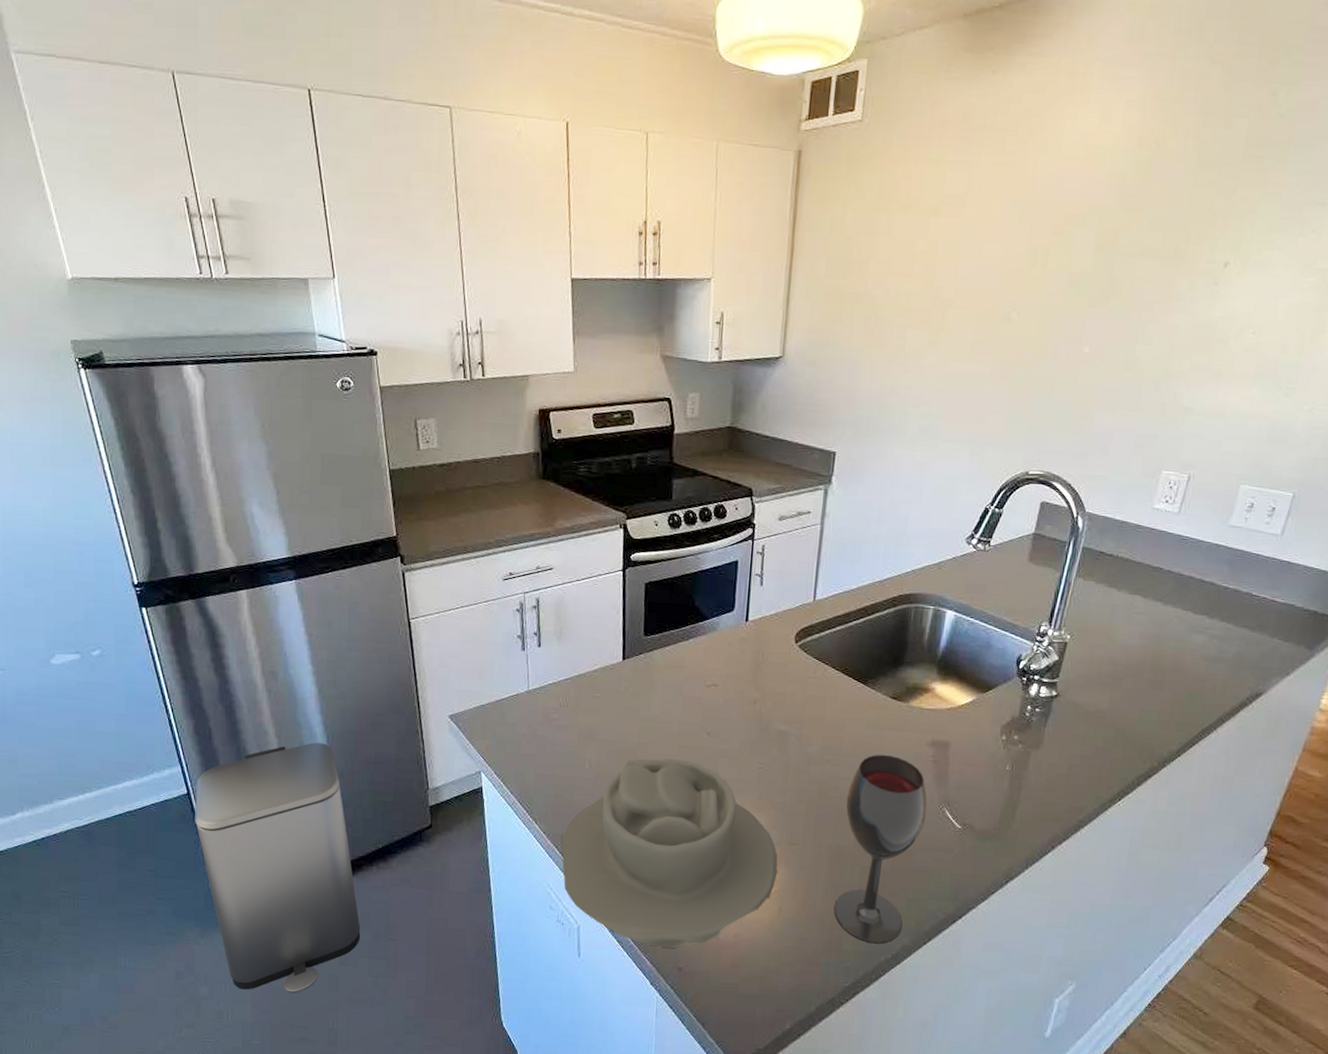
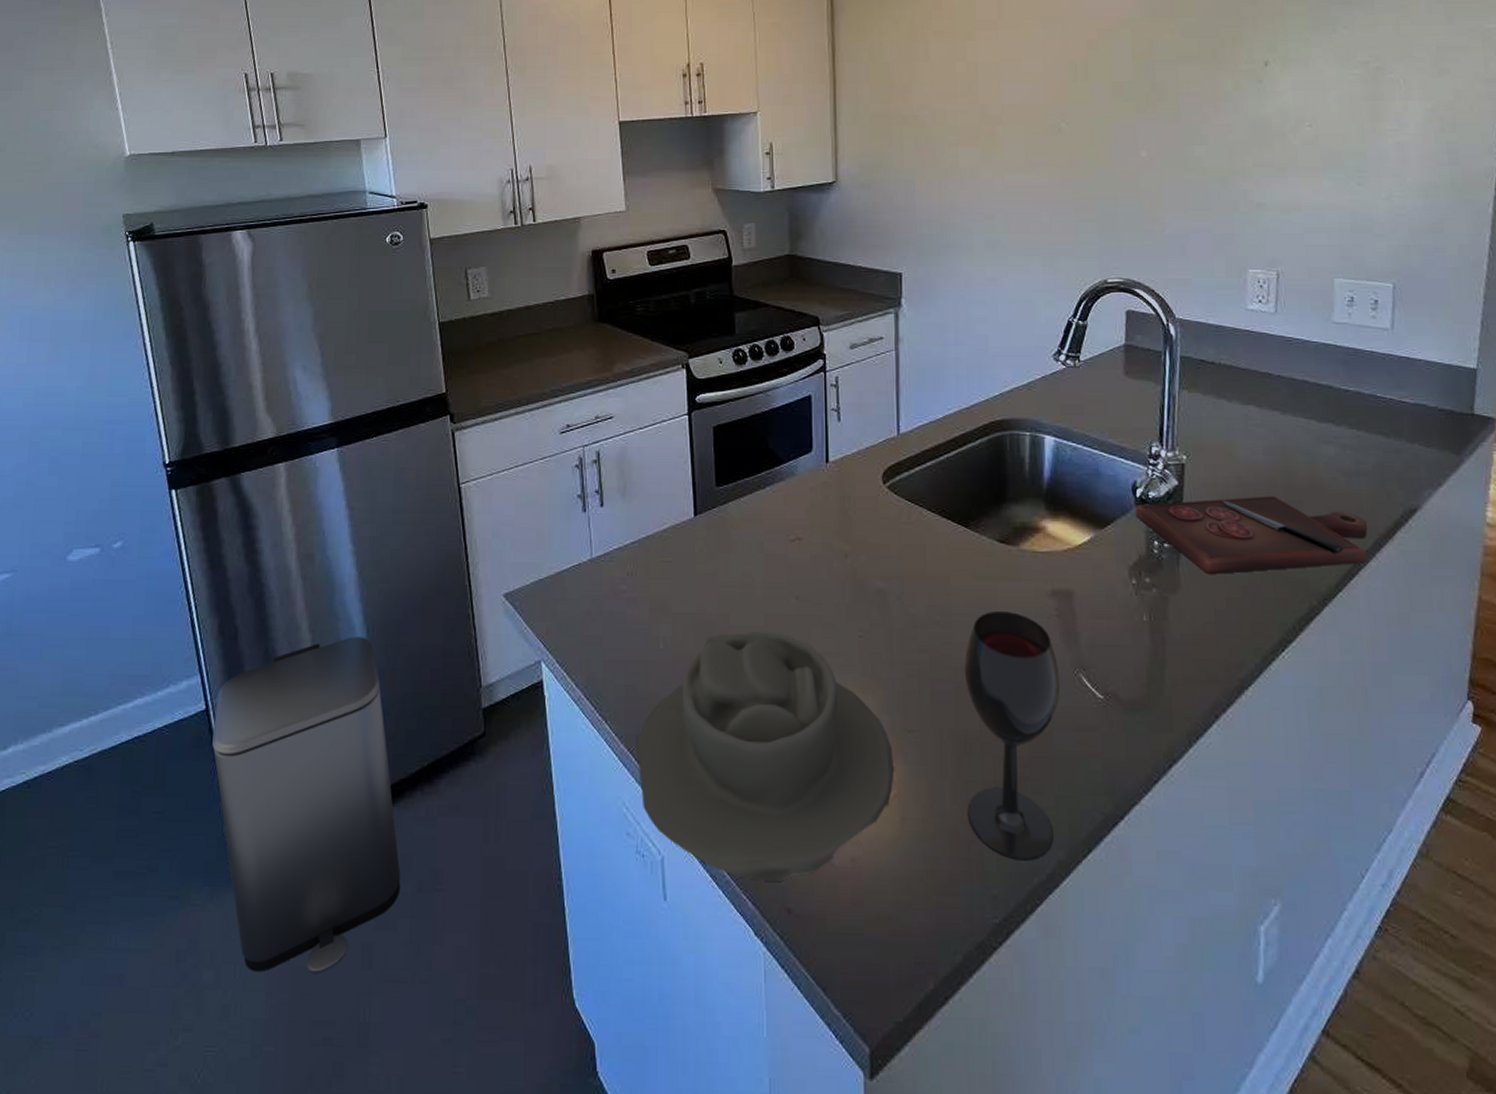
cutting board: none [1015,674,1217,736] -> present [1135,496,1368,574]

